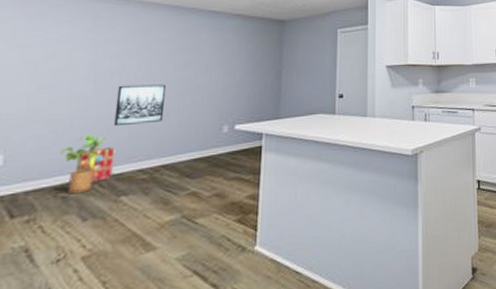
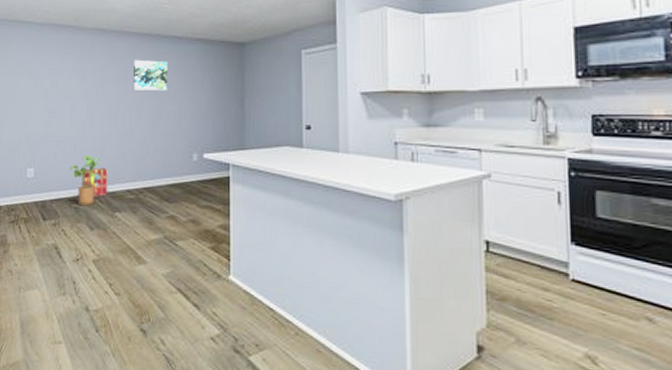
wall art: present [113,84,166,127] -> none [104,111,141,149]
wall art: none [158,31,201,63] -> present [134,59,167,91]

